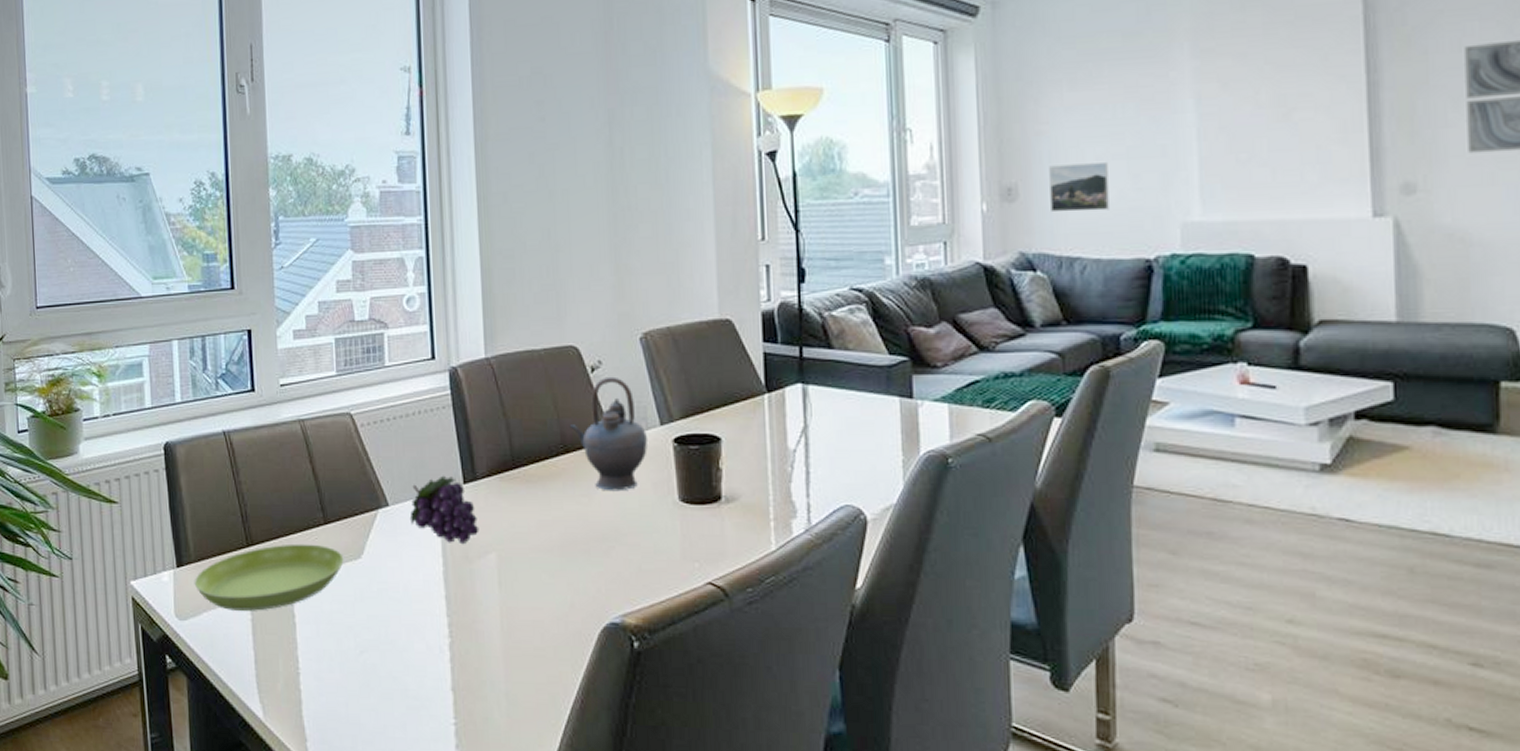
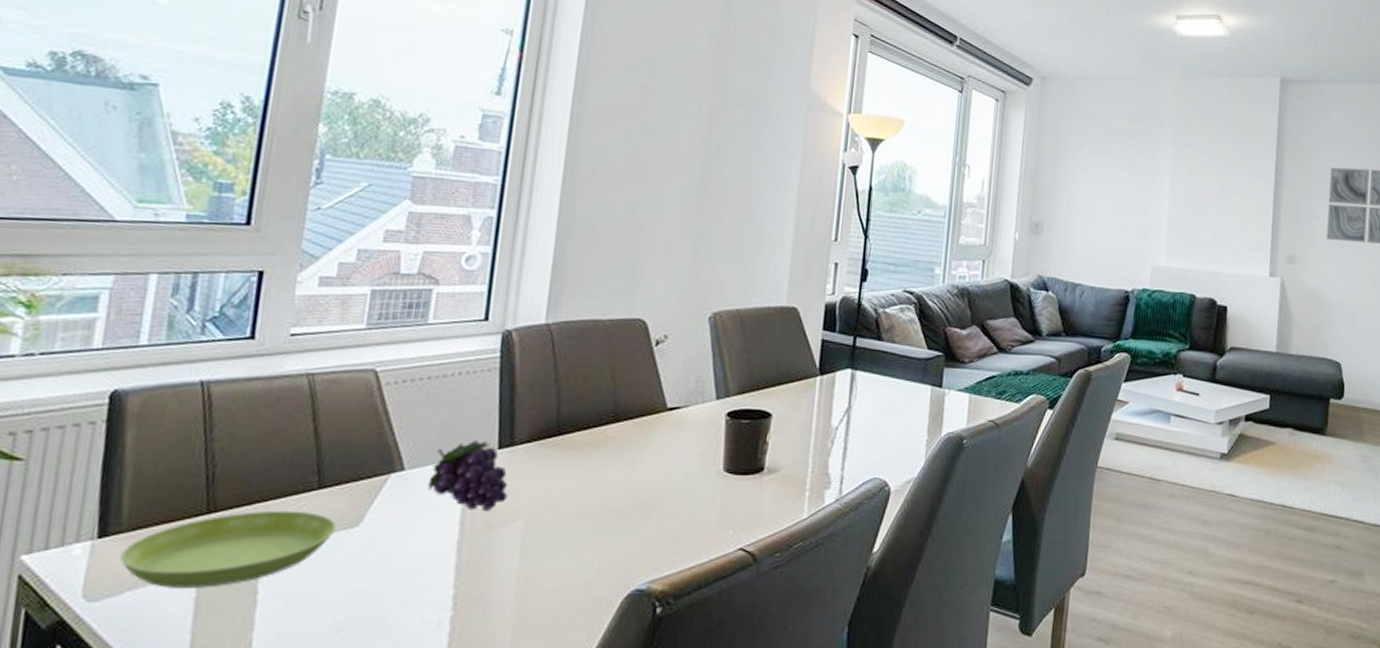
teapot: present [569,376,647,492] -> none [624,351,702,461]
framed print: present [1049,163,1109,213] -> none [1065,210,1108,250]

